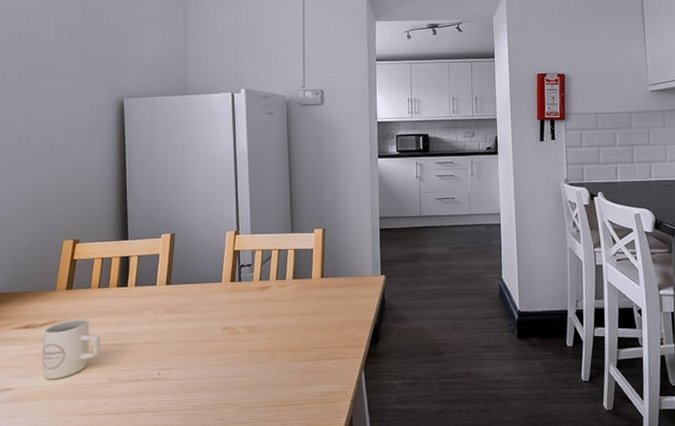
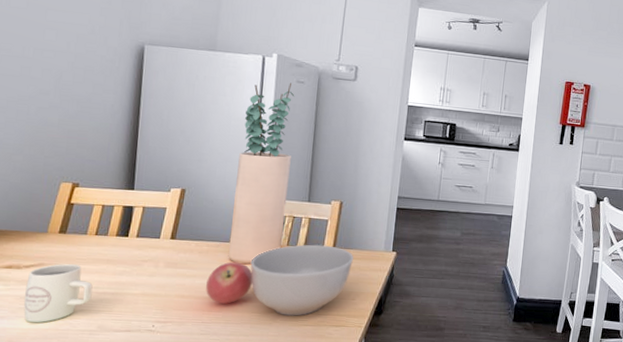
fruit: none [203,301,248,345] -> present [205,261,253,304]
vase: none [220,115,271,303] -> present [228,82,295,264]
bowl: none [243,275,343,352] -> present [250,244,353,316]

